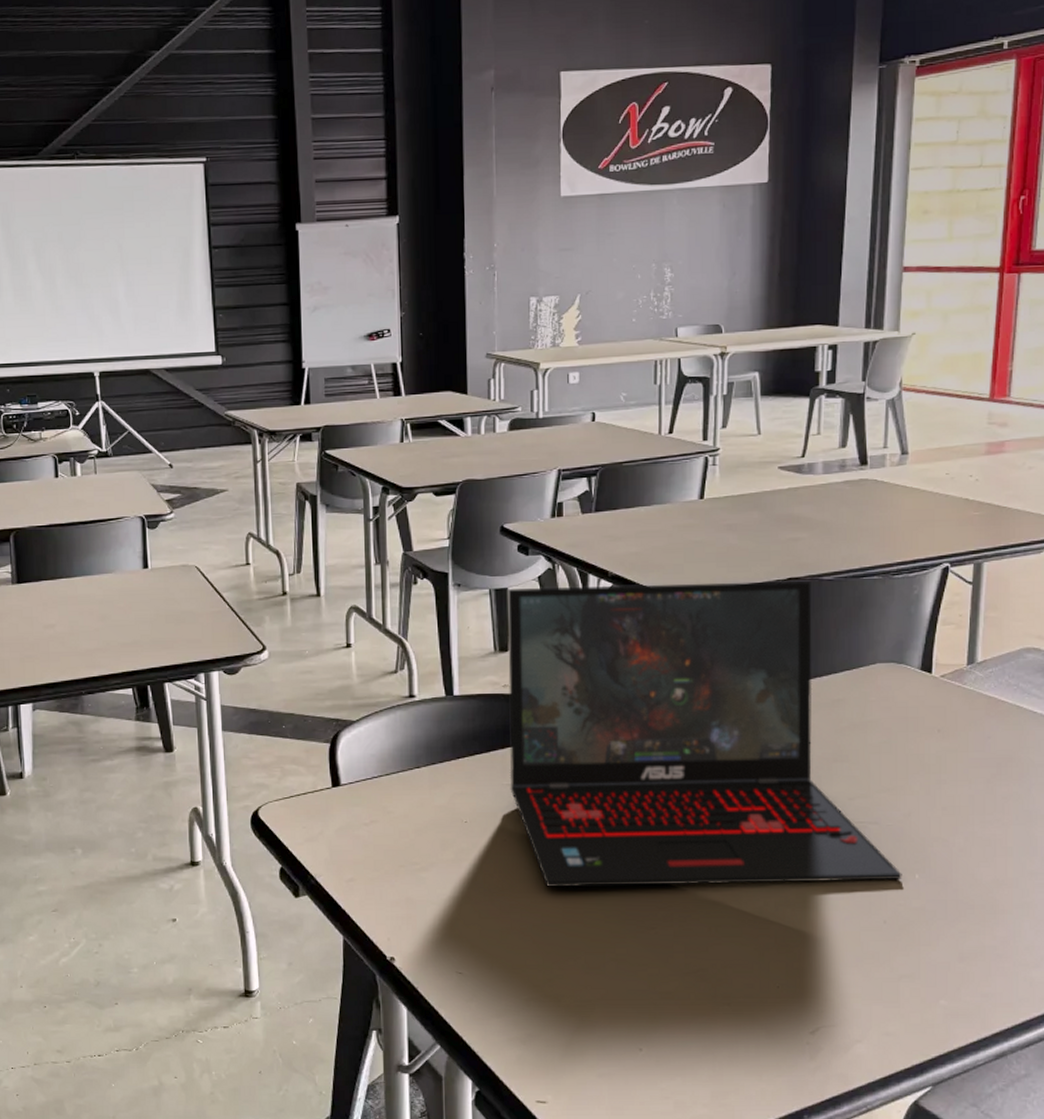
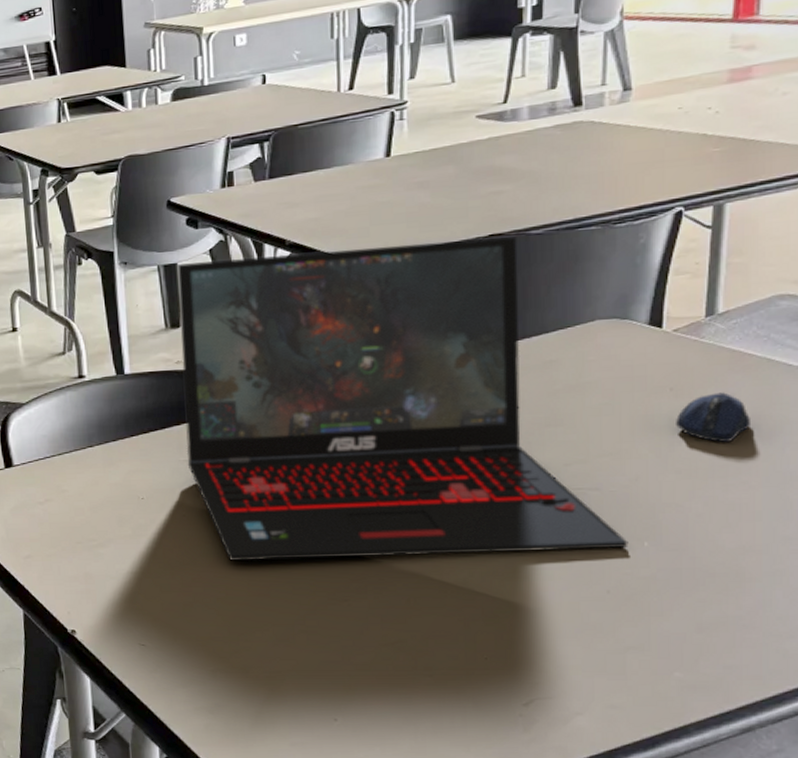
computer mouse: none [943,735,1003,783] -> present [676,392,750,443]

